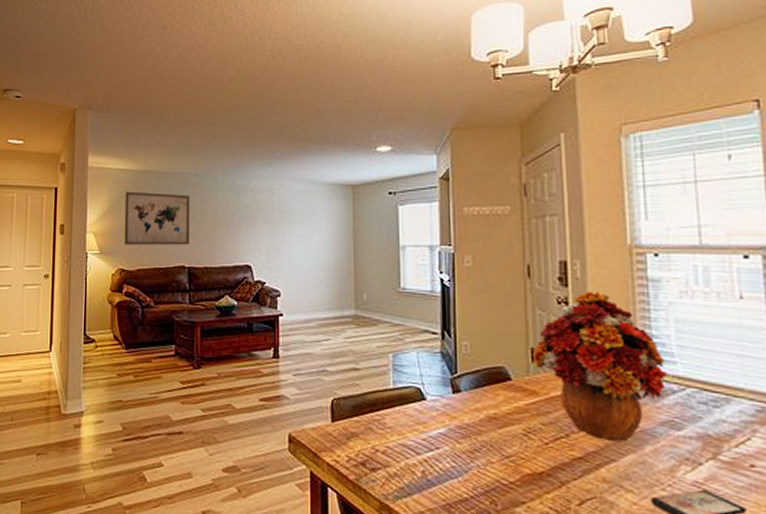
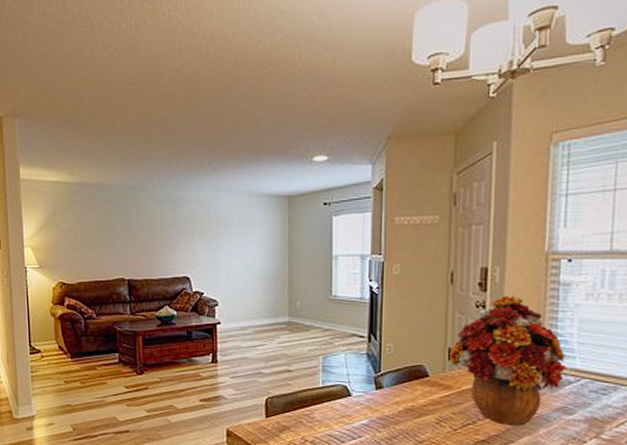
wall art: present [124,191,190,245] -> none [60,204,128,259]

